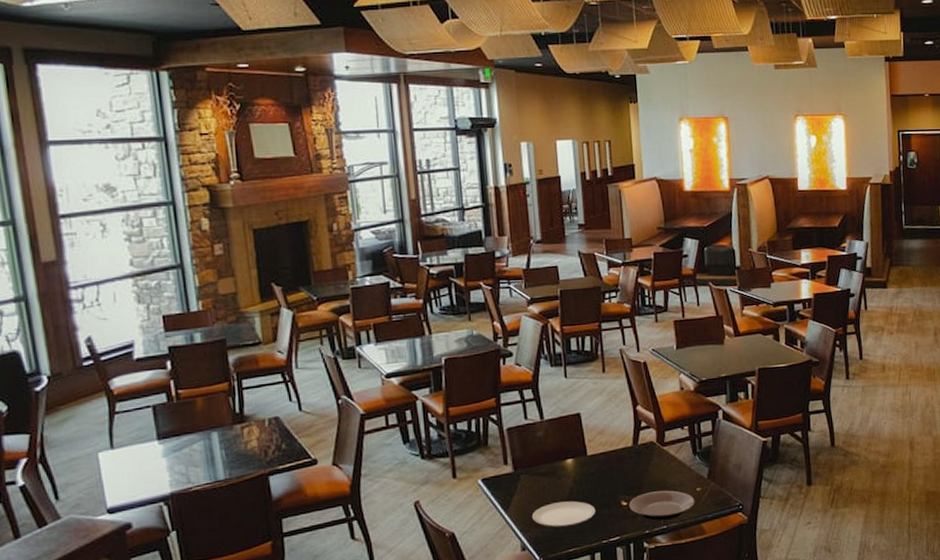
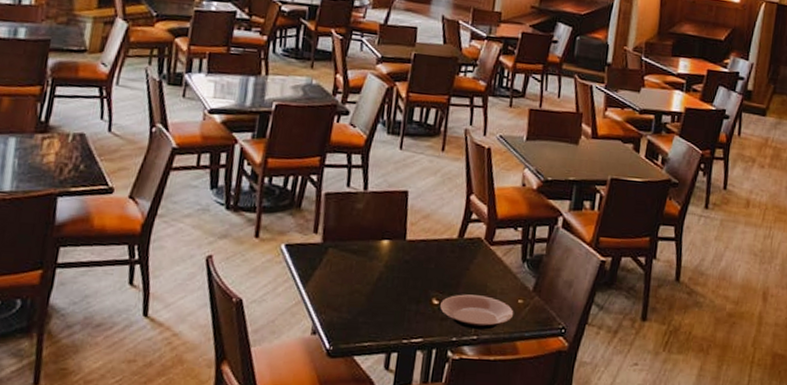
plate: present [531,501,596,529] -> none [330,286,403,318]

